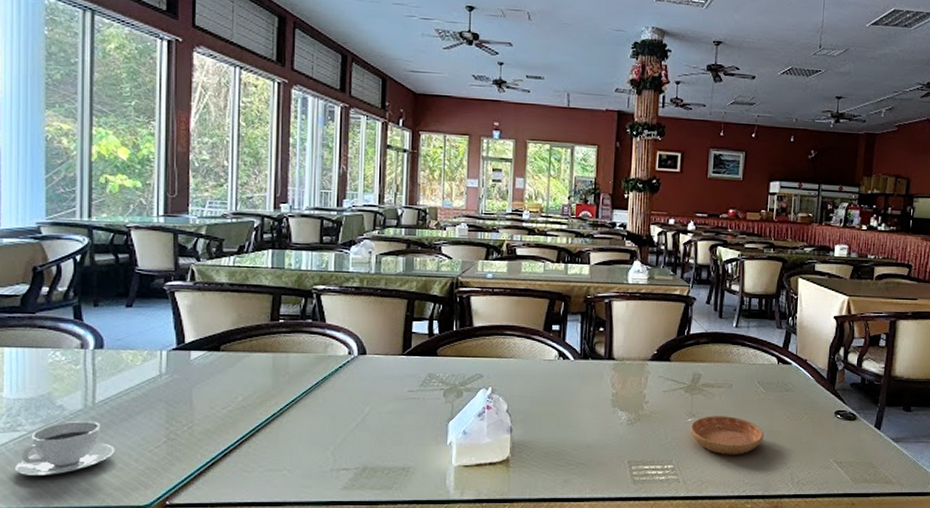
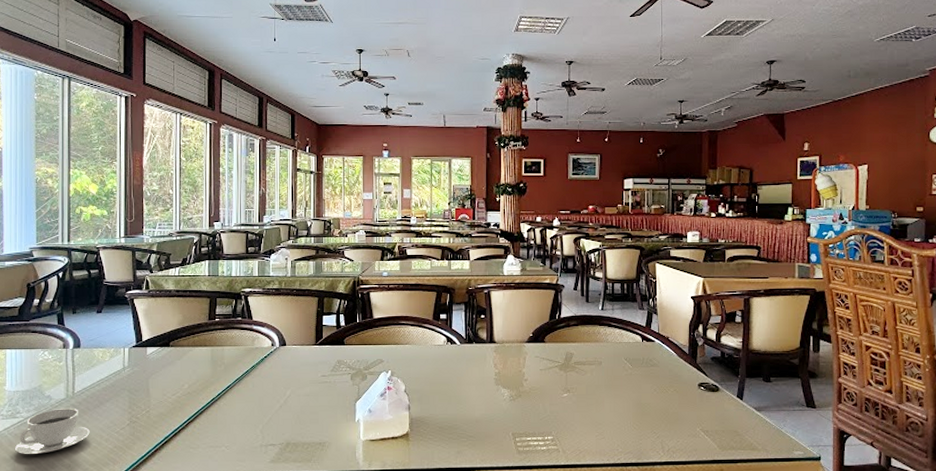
saucer: present [690,416,764,455] -> none [566,391,633,426]

